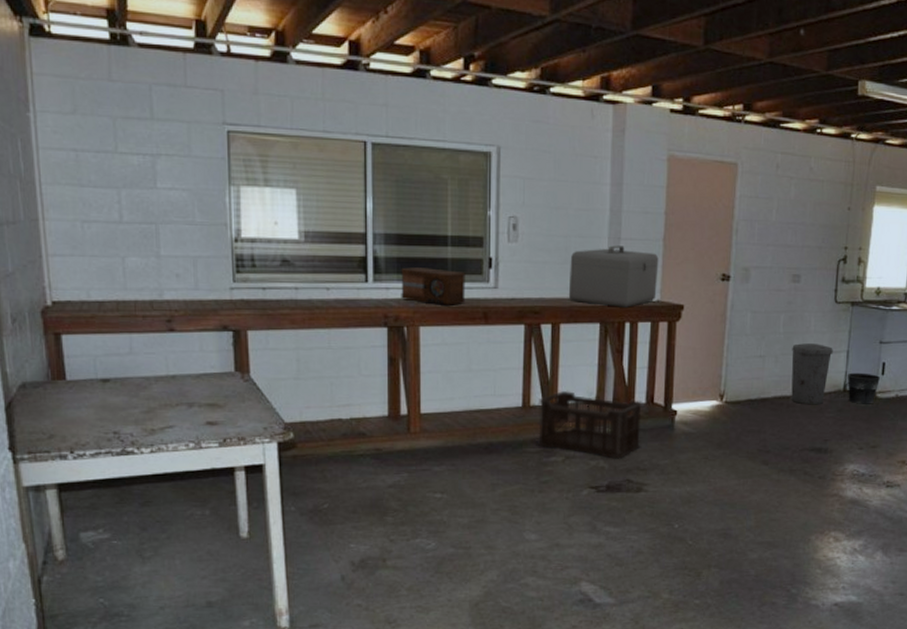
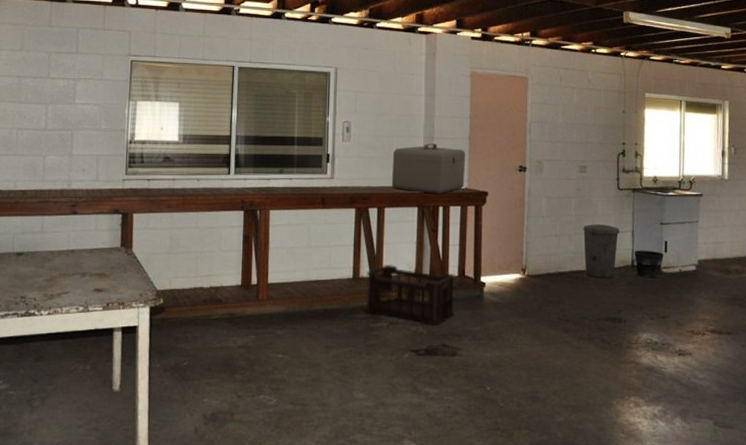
radio: present [401,266,466,305] -> none [256,161,308,193]

